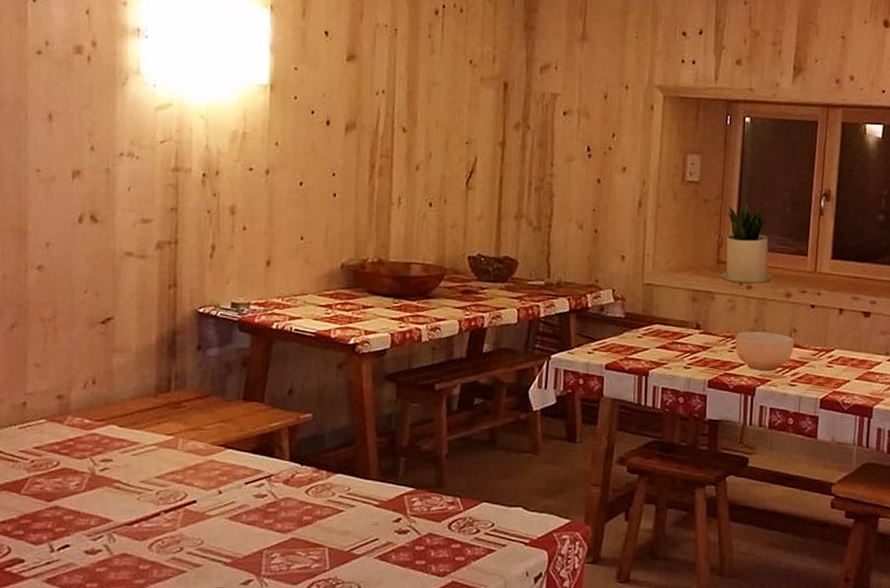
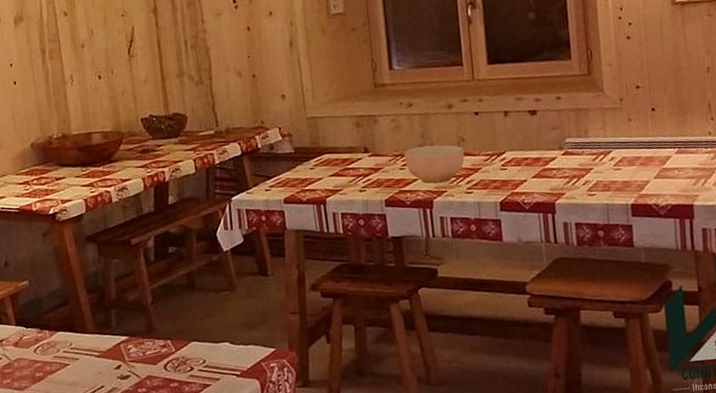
planter: present [721,204,772,285] -> none [377,25,431,103]

